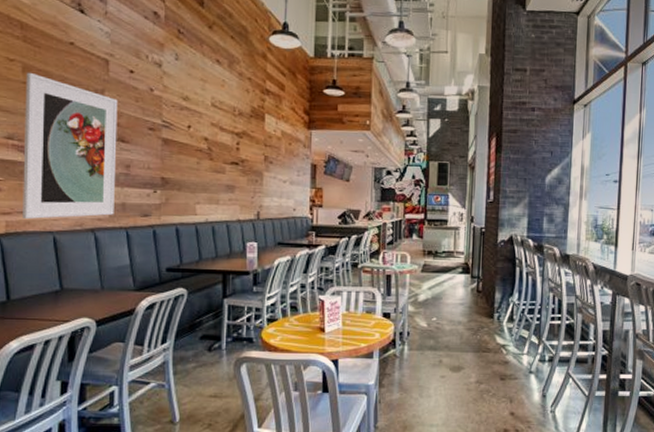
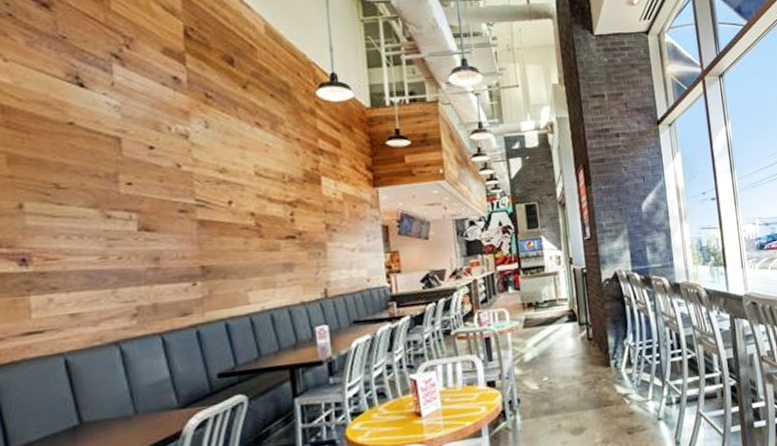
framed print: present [22,72,118,219] -> none [12,163,144,343]

